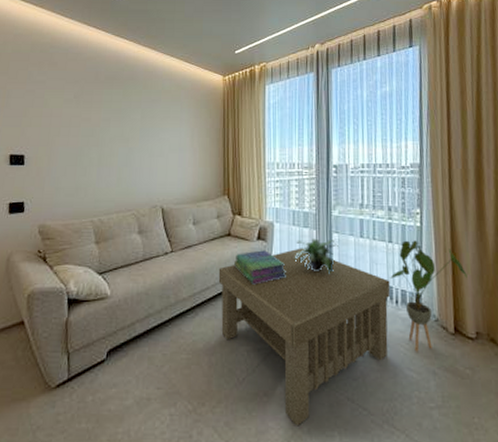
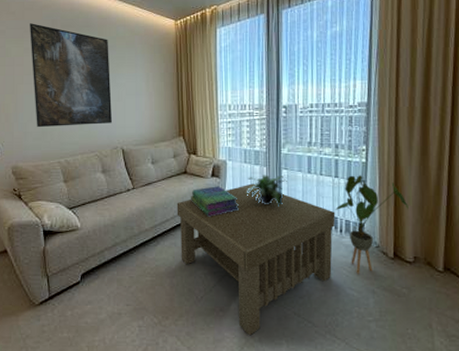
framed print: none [70,74,154,183] -> present [30,23,113,128]

